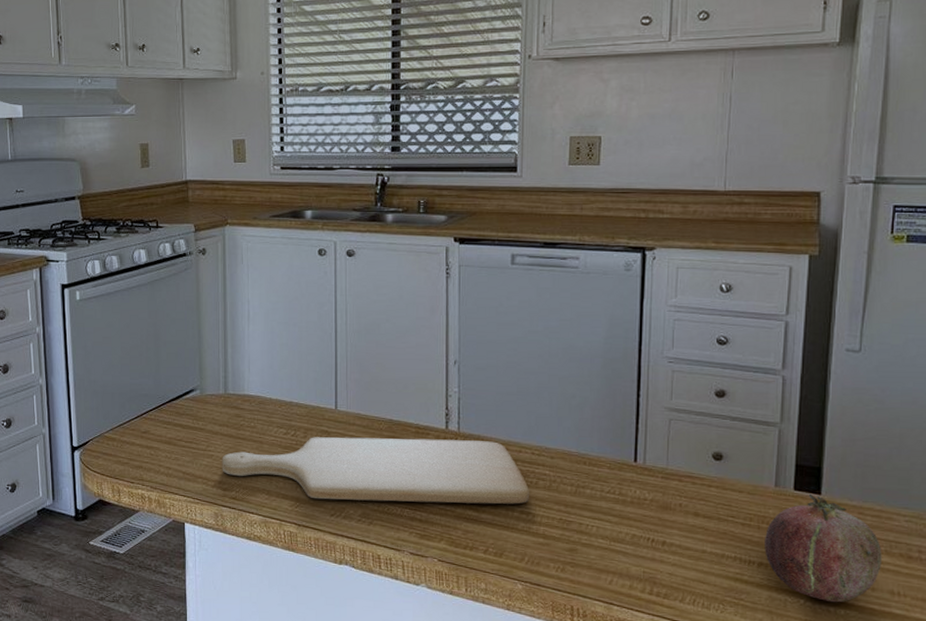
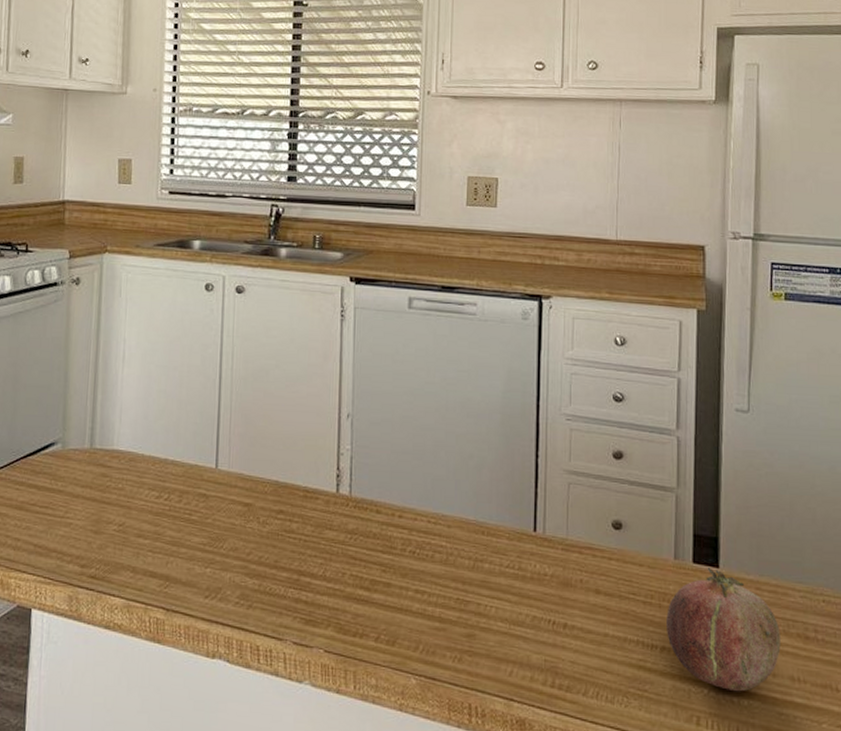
chopping board: present [222,437,530,504] -> none [81,501,426,582]

